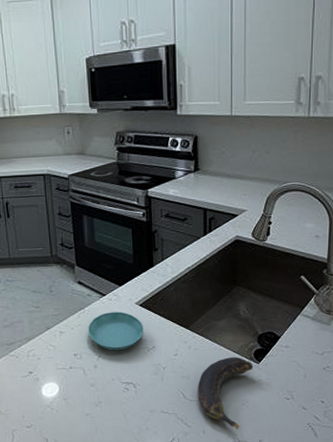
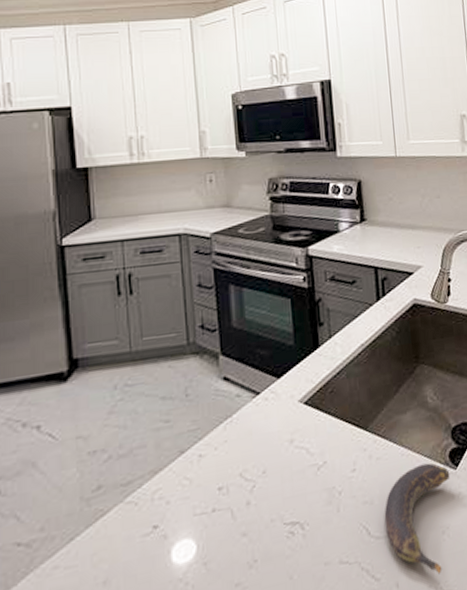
saucer: present [88,311,144,351] -> none [237,415,311,476]

